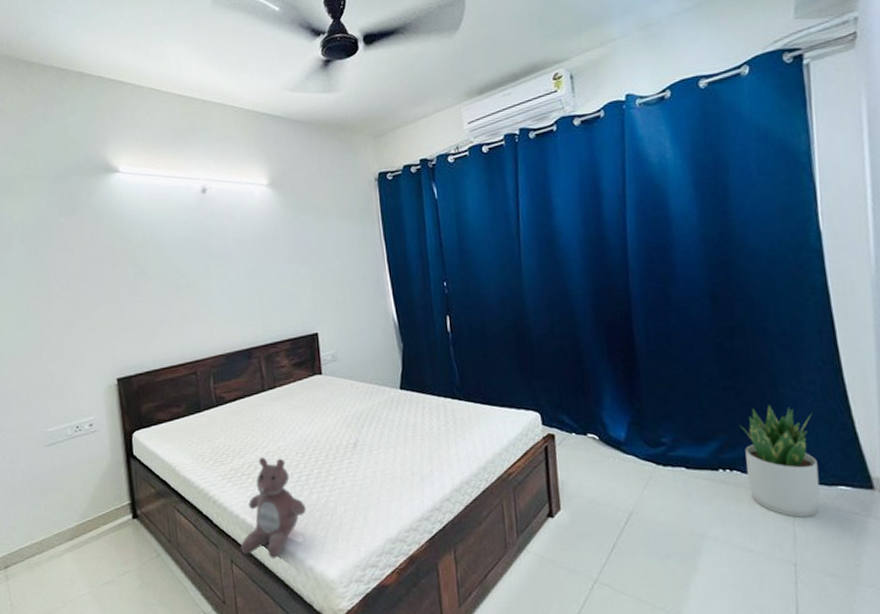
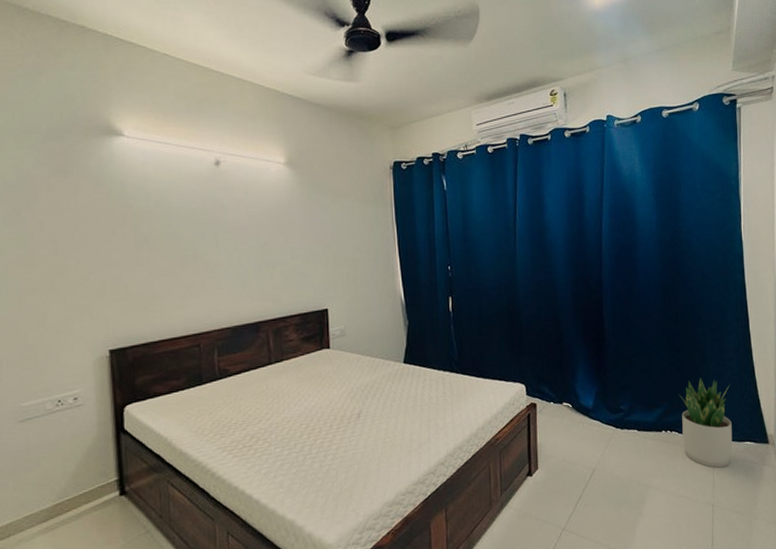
stuffed animal: present [240,458,306,559] -> none [238,429,308,529]

